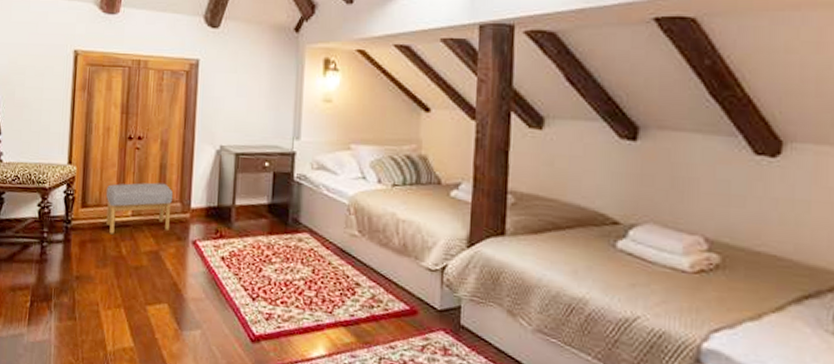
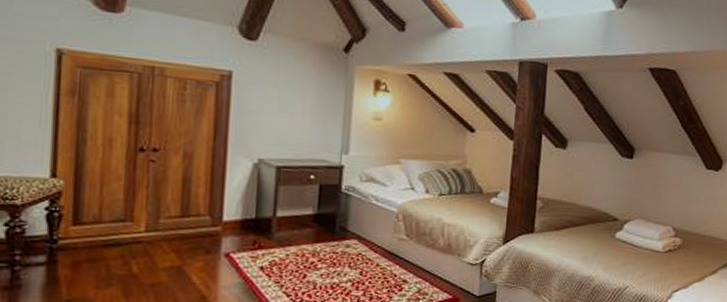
footstool: present [105,182,174,235] -> none [108,196,201,252]

